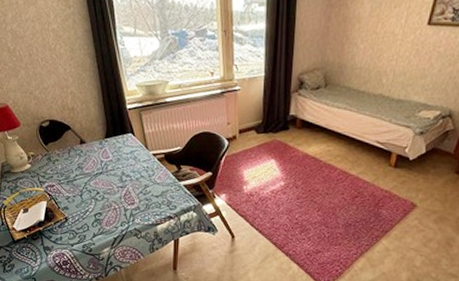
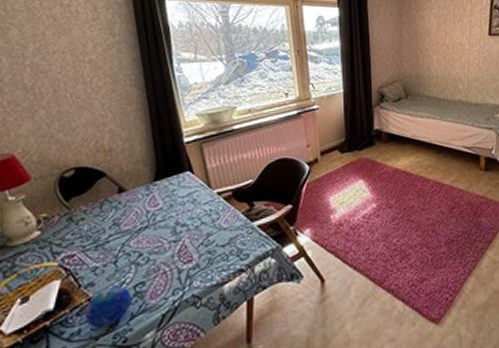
decorative orb: none [63,212,94,239] -> present [84,285,132,329]

